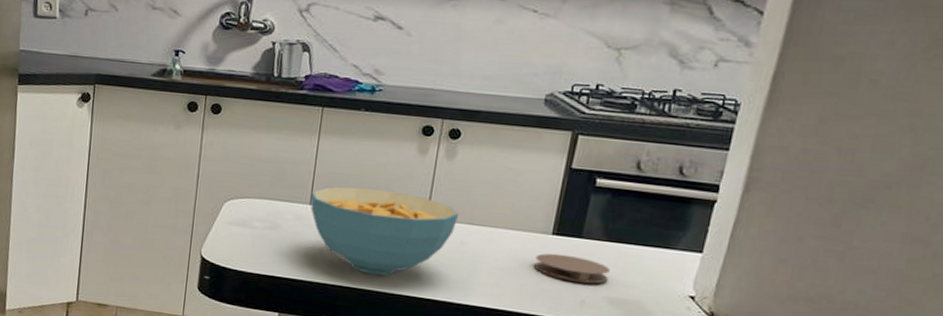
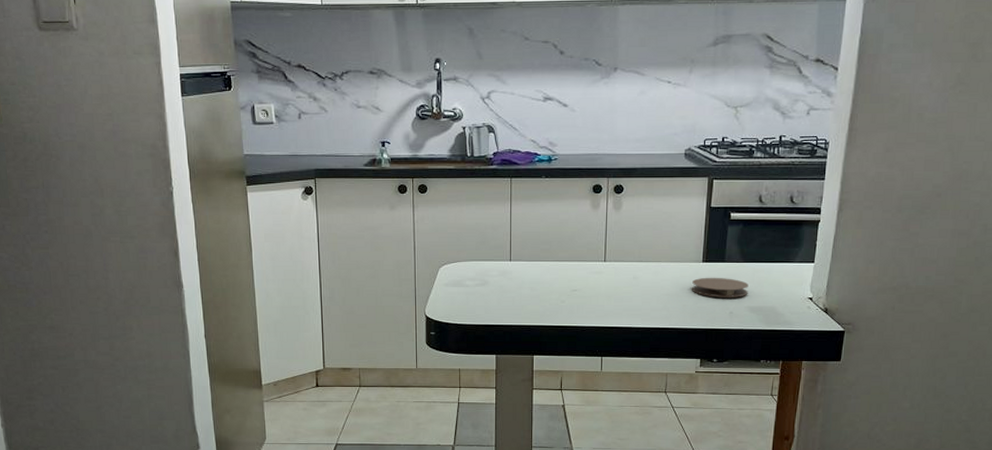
cereal bowl: present [310,186,460,276] -> none [510,242,630,313]

